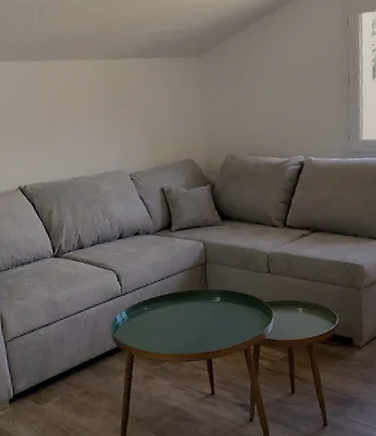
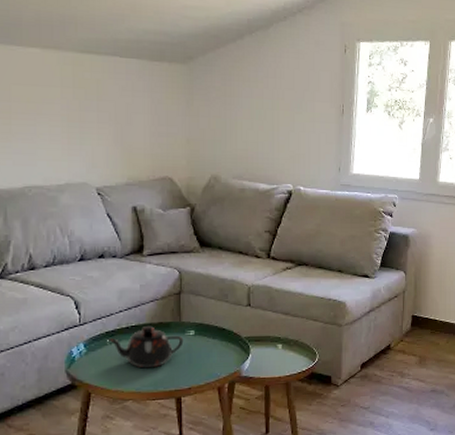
teapot: none [145,294,211,333] -> present [107,326,184,369]

